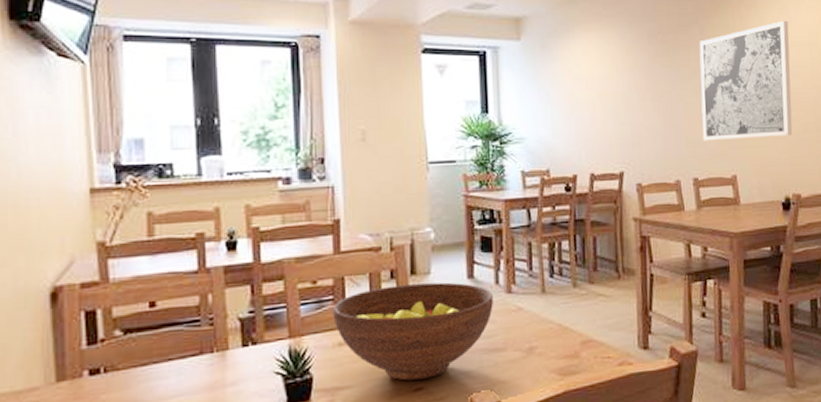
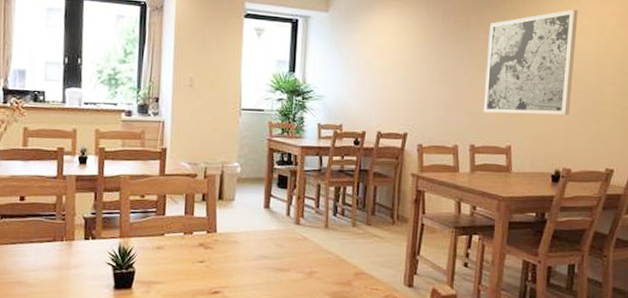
fruit bowl: present [332,282,493,381] -> none [154,206,284,285]

